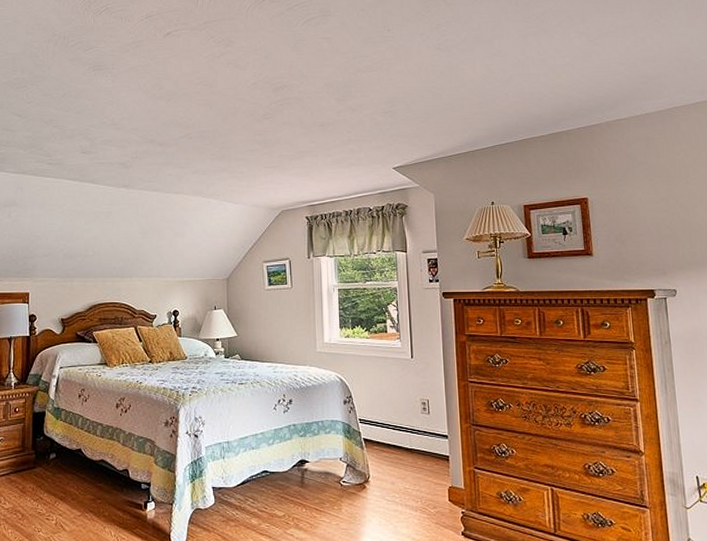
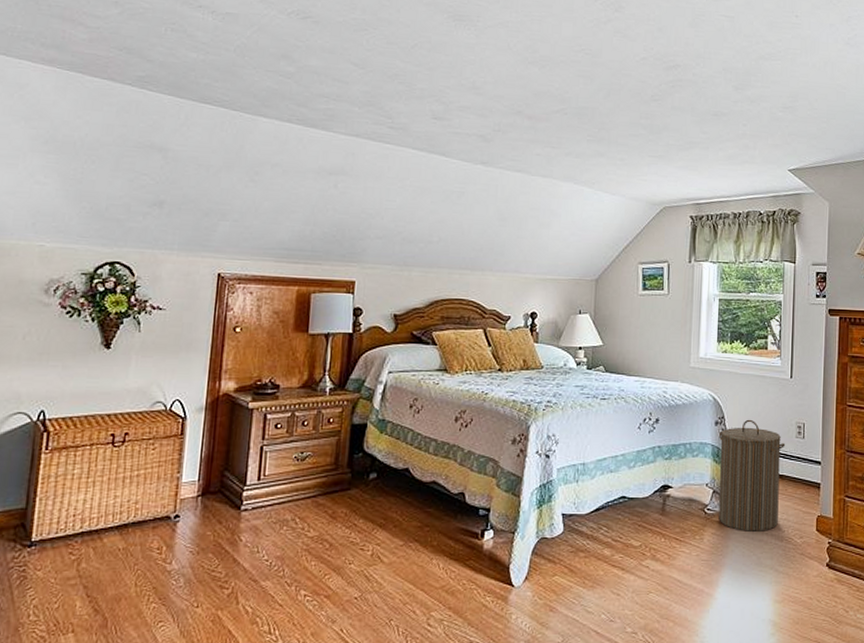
laundry hamper: none [349,397,412,502] -> present [719,419,786,531]

